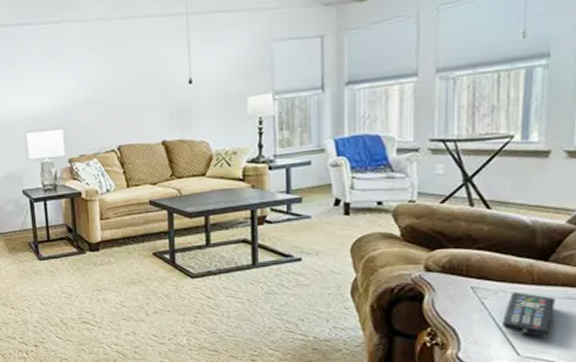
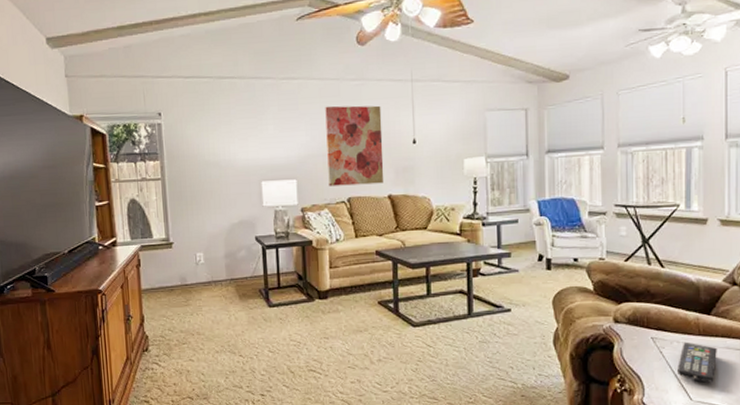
wall art: none [91,44,158,135] -> present [325,105,384,186]

